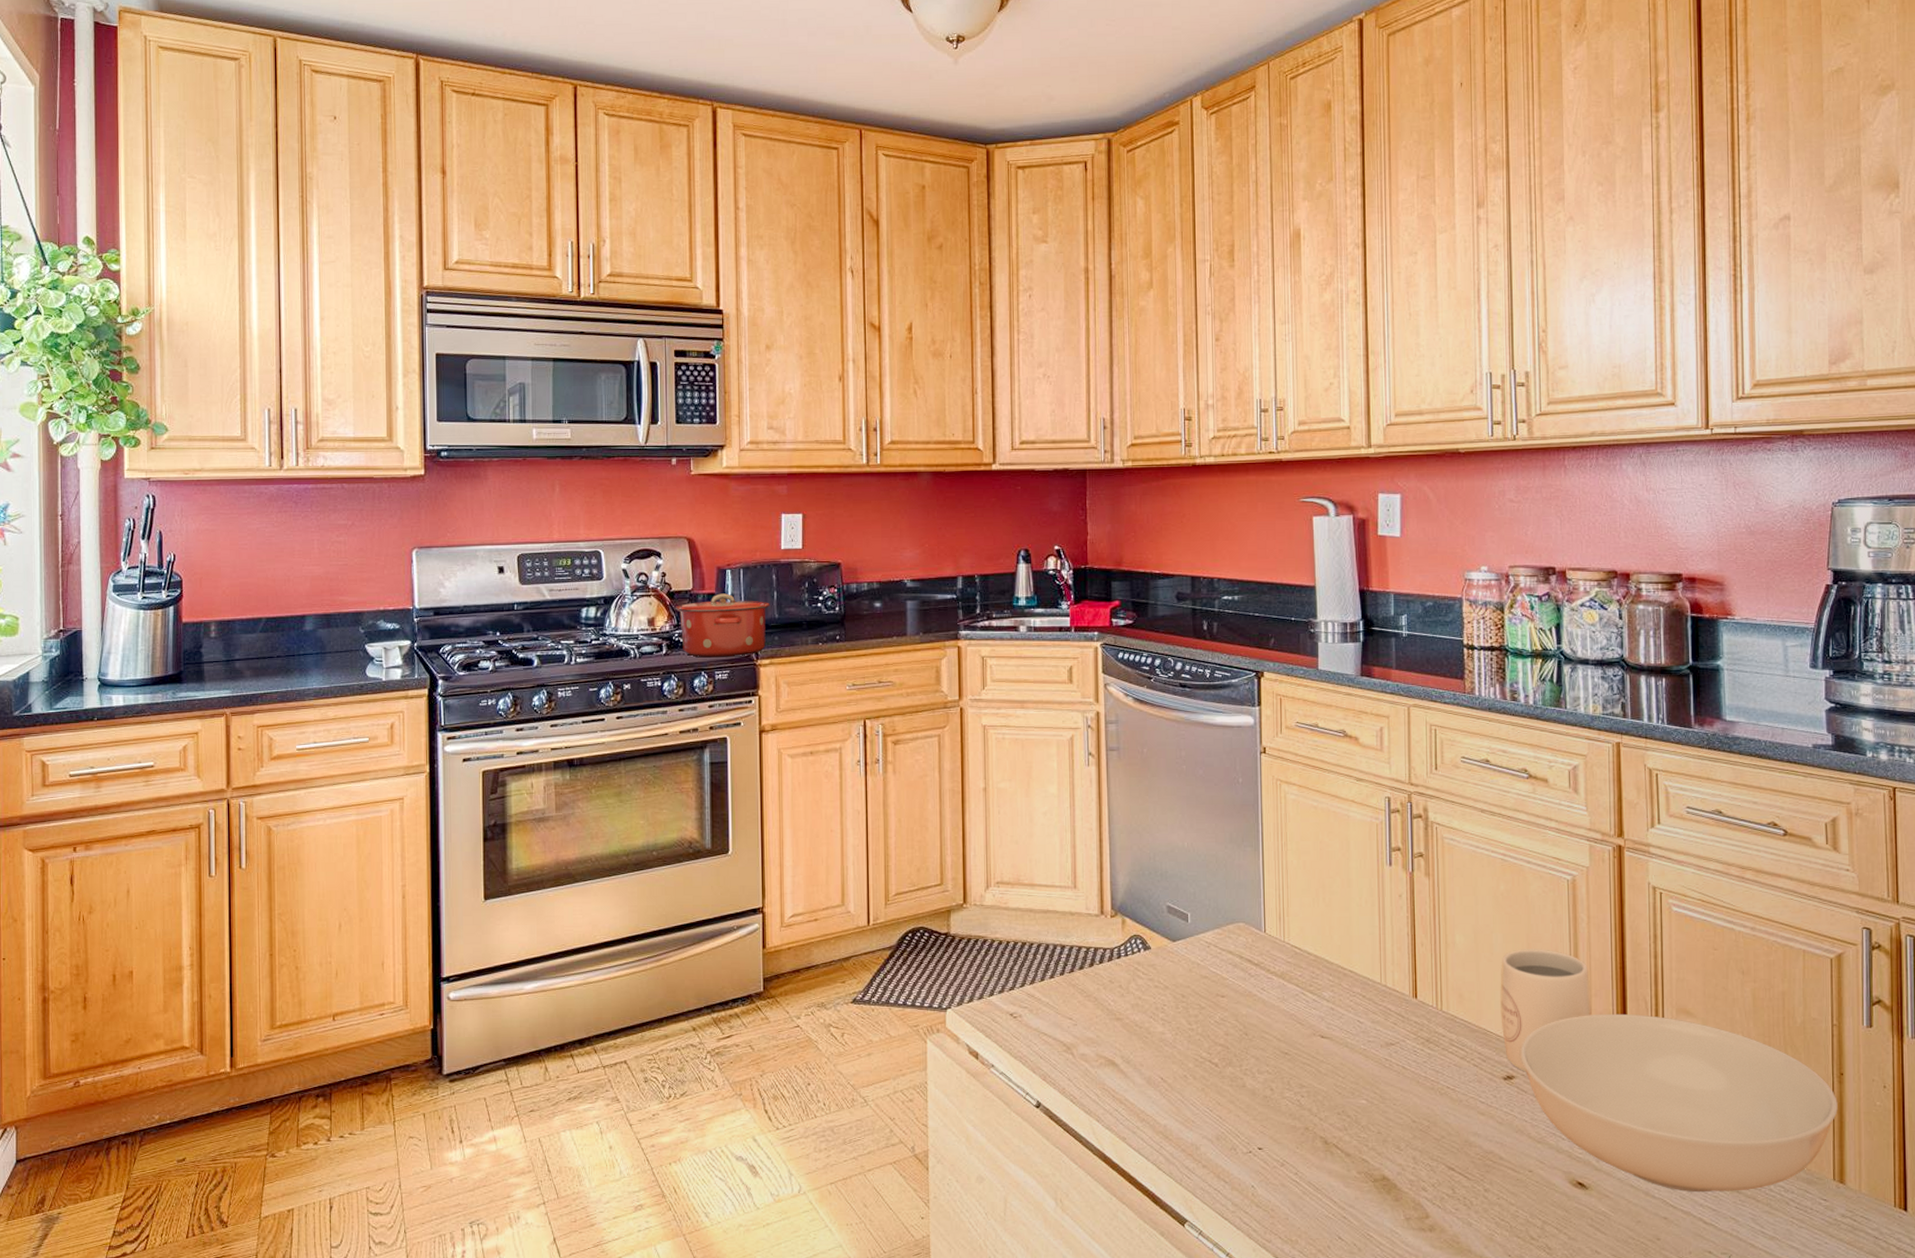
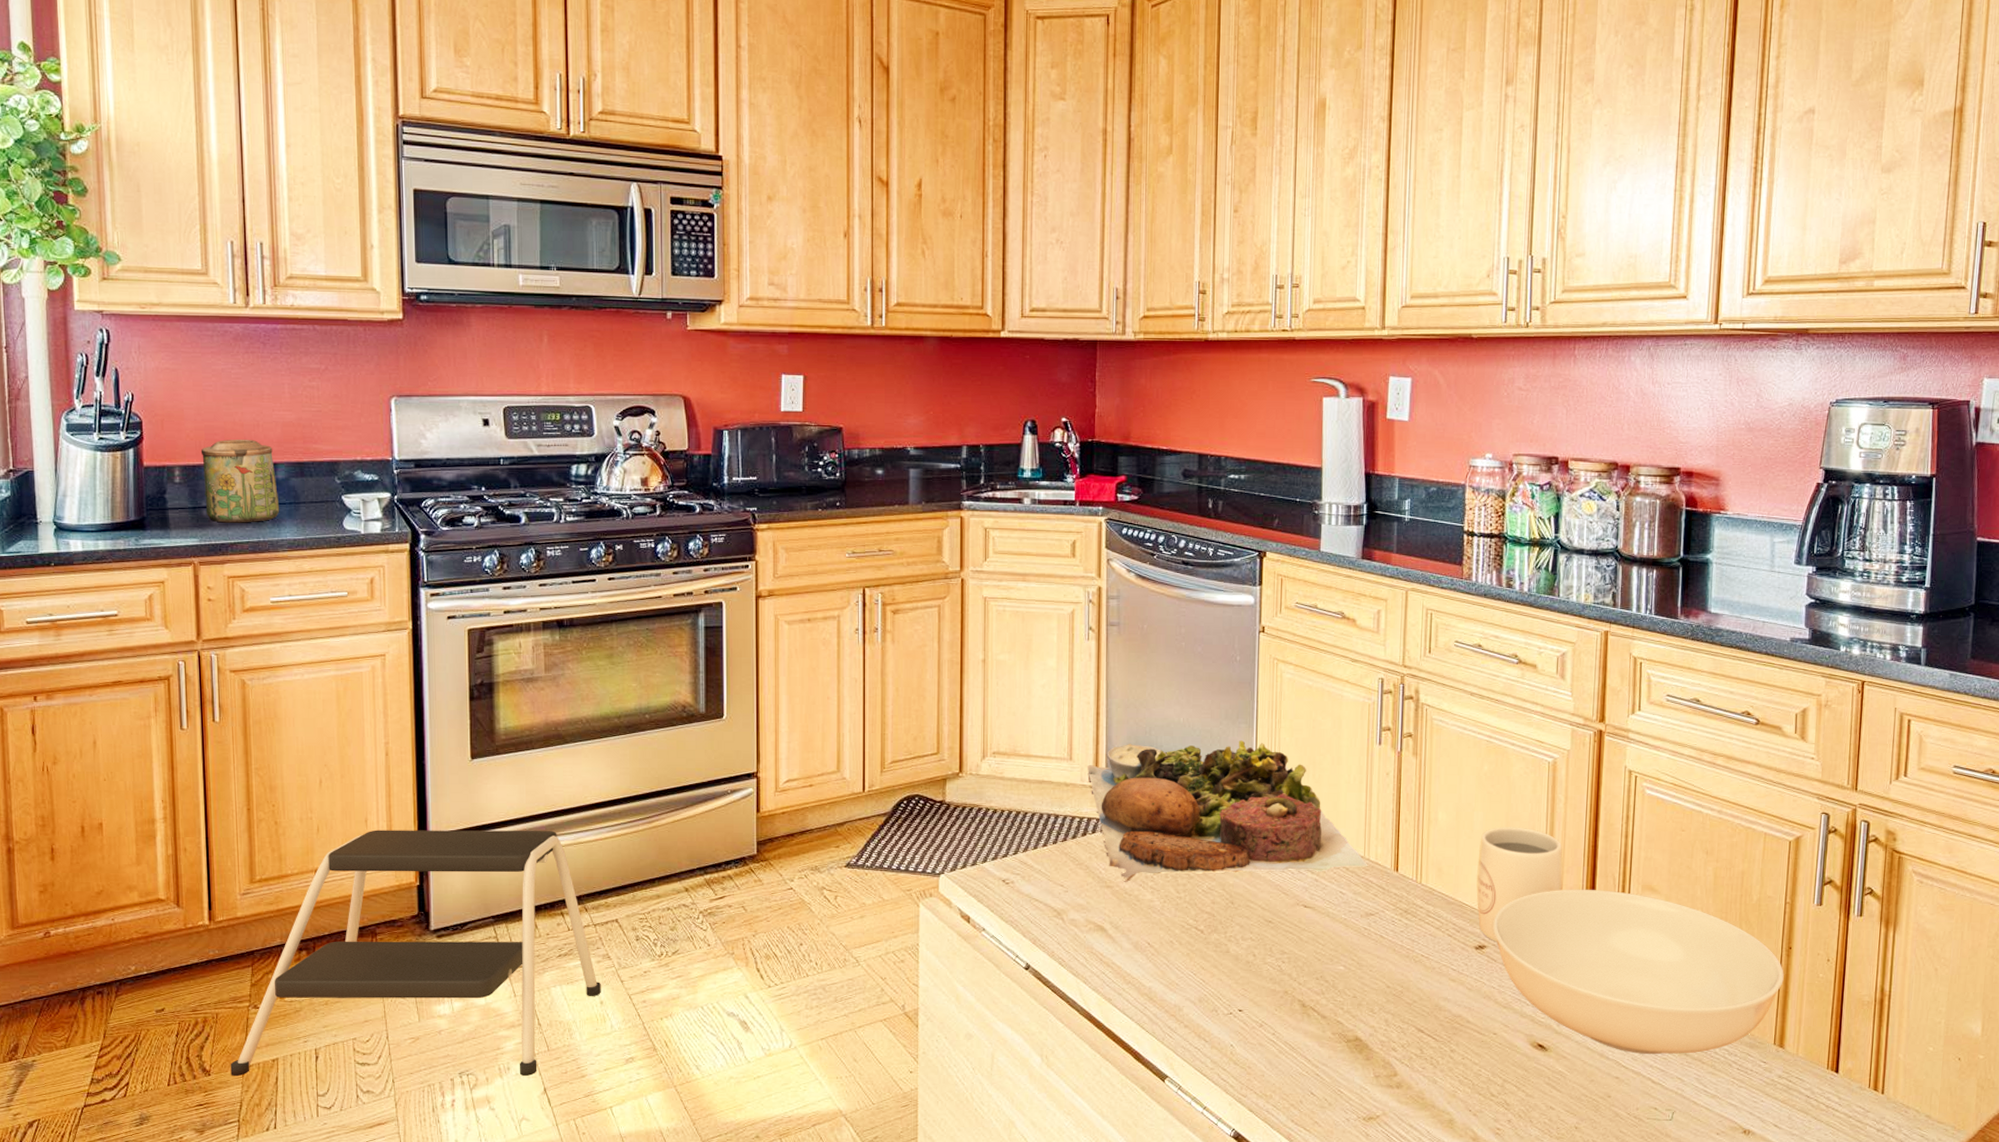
canister: none [235,594,307,674] -> present [200,440,280,523]
step stool: none [247,971,610,1228] -> present [230,830,601,1077]
casserole: present [675,593,771,658] -> none [669,455,769,521]
food platter: none [1091,864,1385,1014] -> present [1086,740,1368,882]

